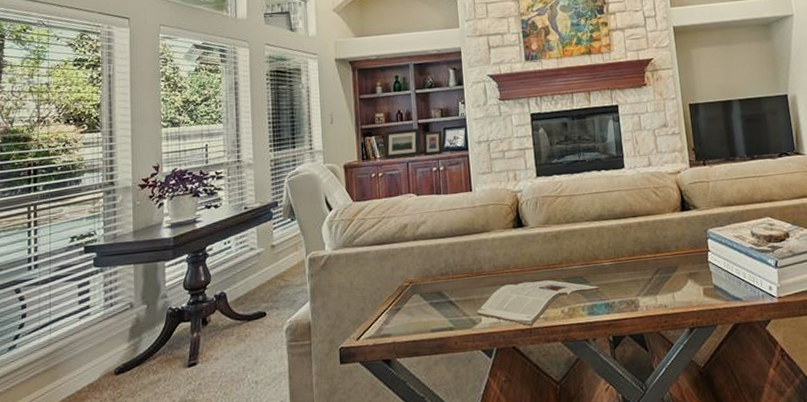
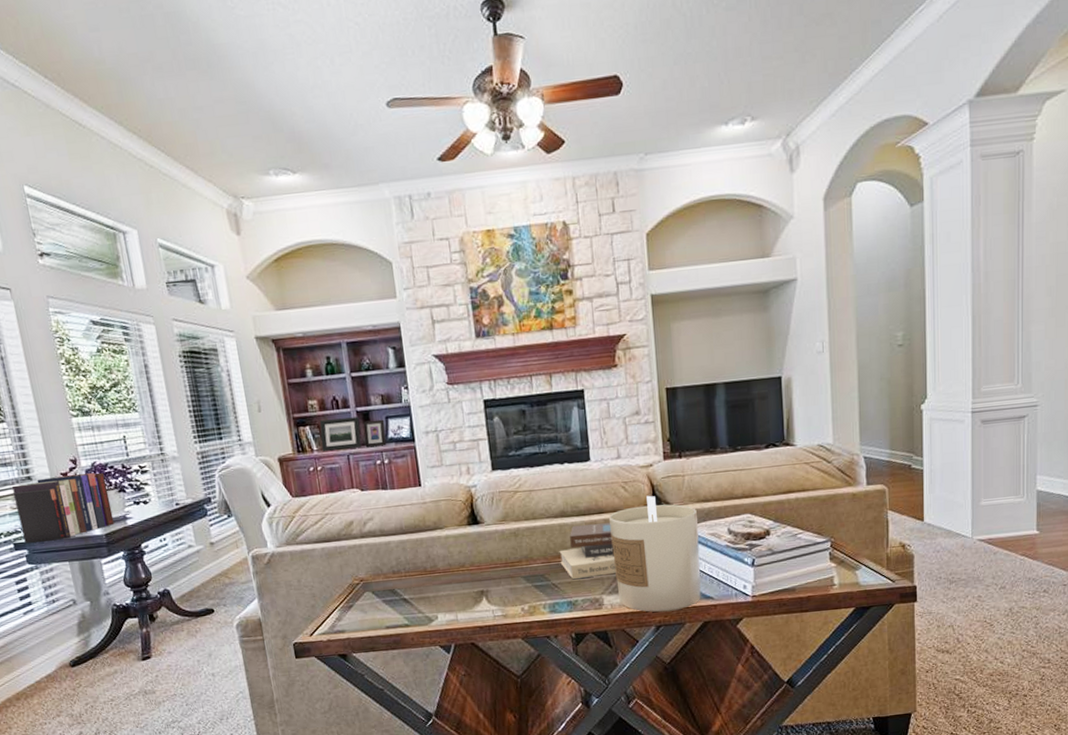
books: none [95,178,184,246] -> present [12,472,115,543]
magazine: present [476,280,601,327] -> none [432,578,563,624]
books: none [597,226,651,282] -> present [559,523,617,580]
candle: none [642,200,731,315] -> present [608,495,701,613]

